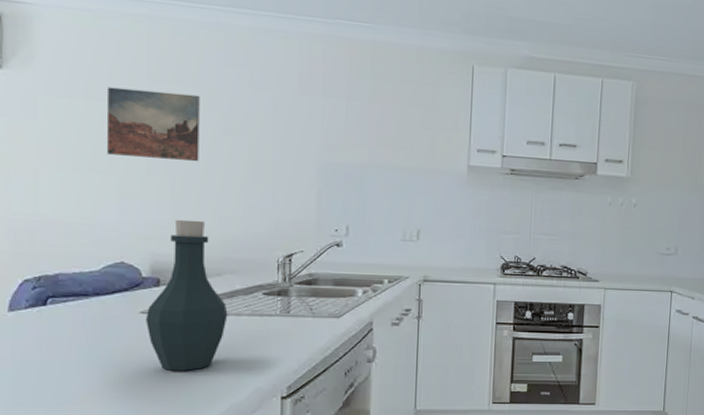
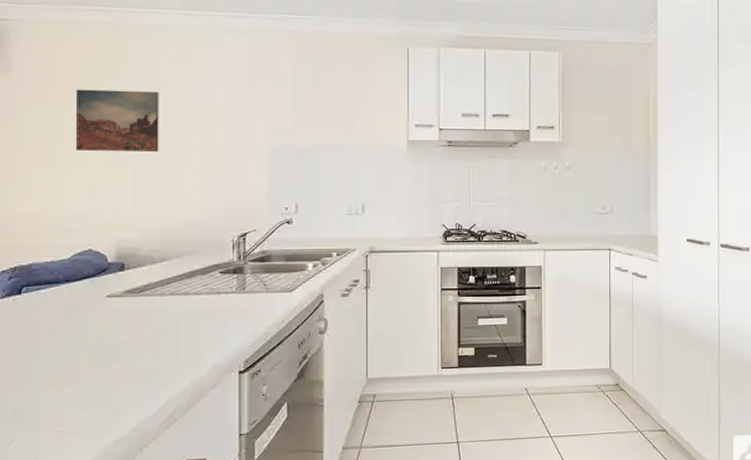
bottle: present [146,219,228,371] -> none [112,206,188,351]

